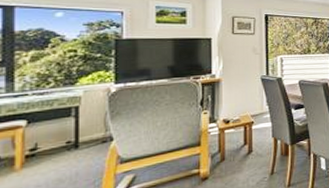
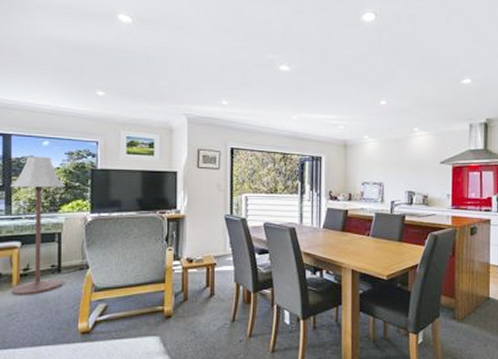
floor lamp: none [12,28,84,180] -> present [10,156,66,295]

